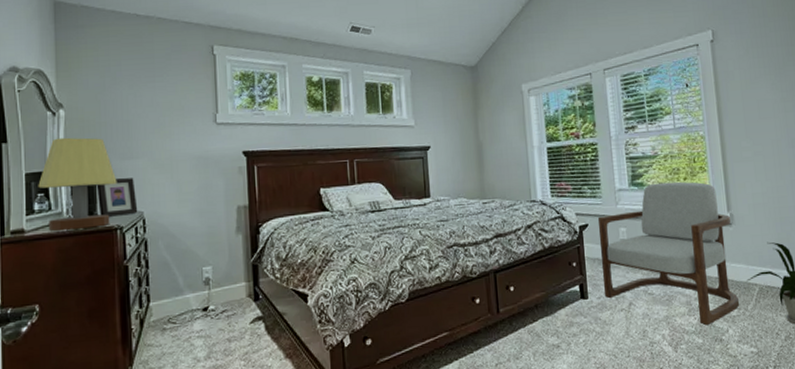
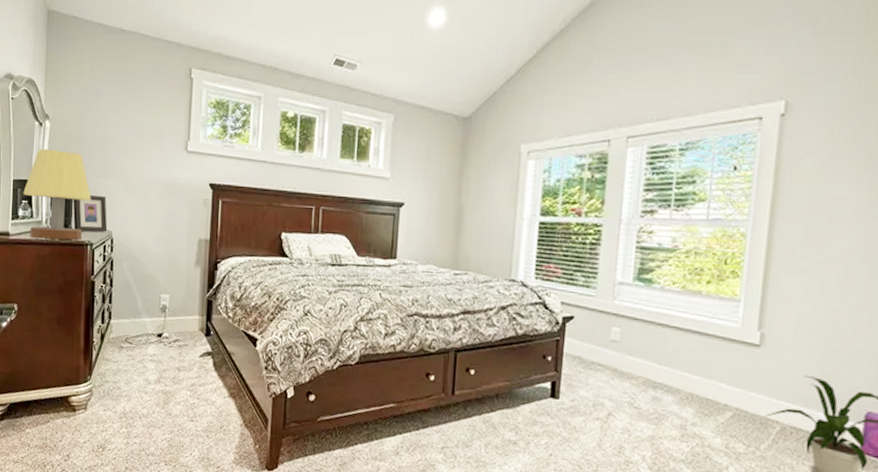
armchair: present [597,181,739,326] -> none [579,281,760,457]

